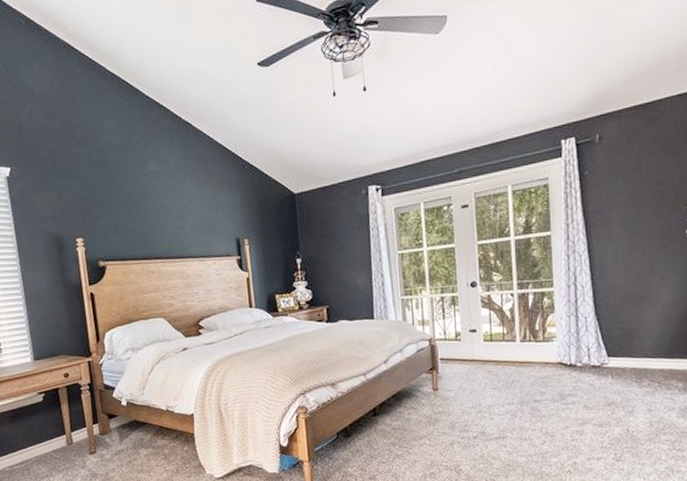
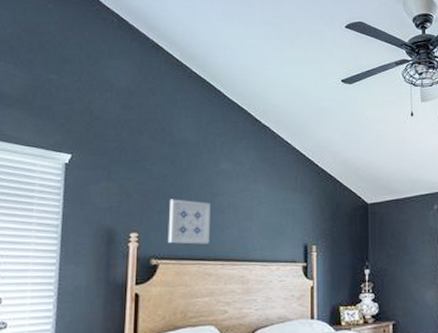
wall art: none [106,203,149,246] -> present [167,199,210,244]

